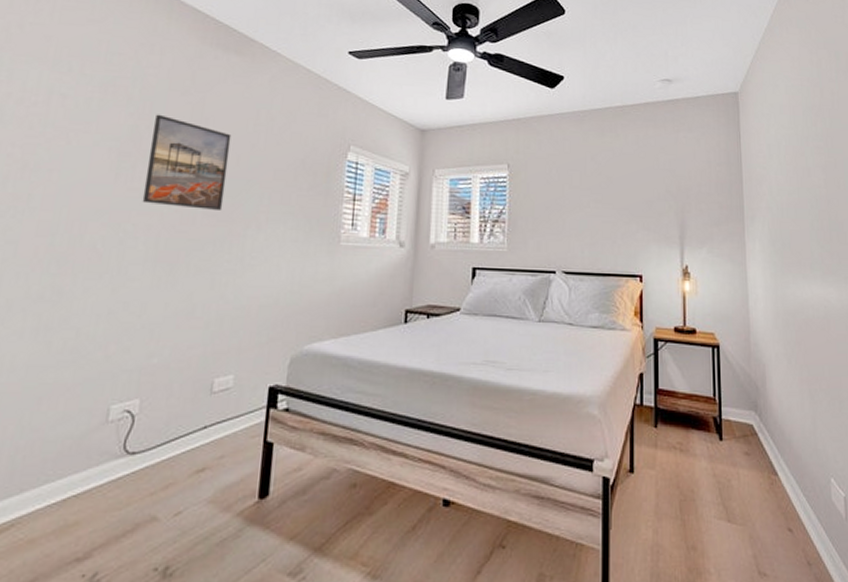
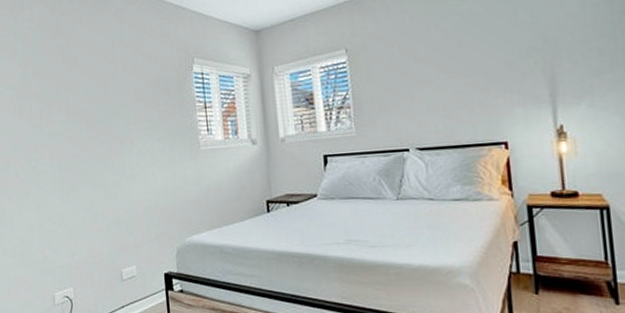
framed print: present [142,114,232,210] -> none [37,60,101,136]

